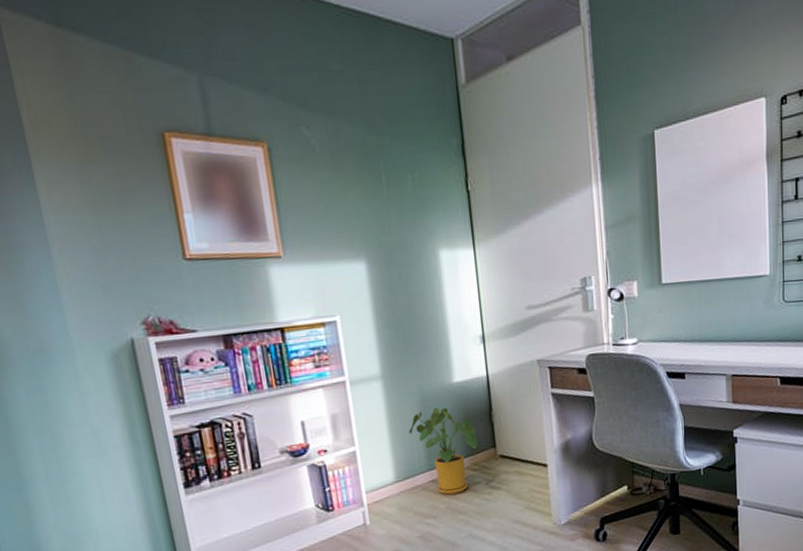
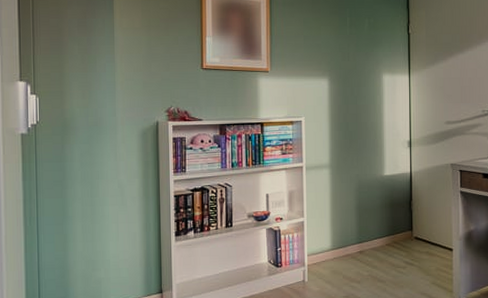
house plant: present [409,407,478,495] -> none [346,193,398,265]

